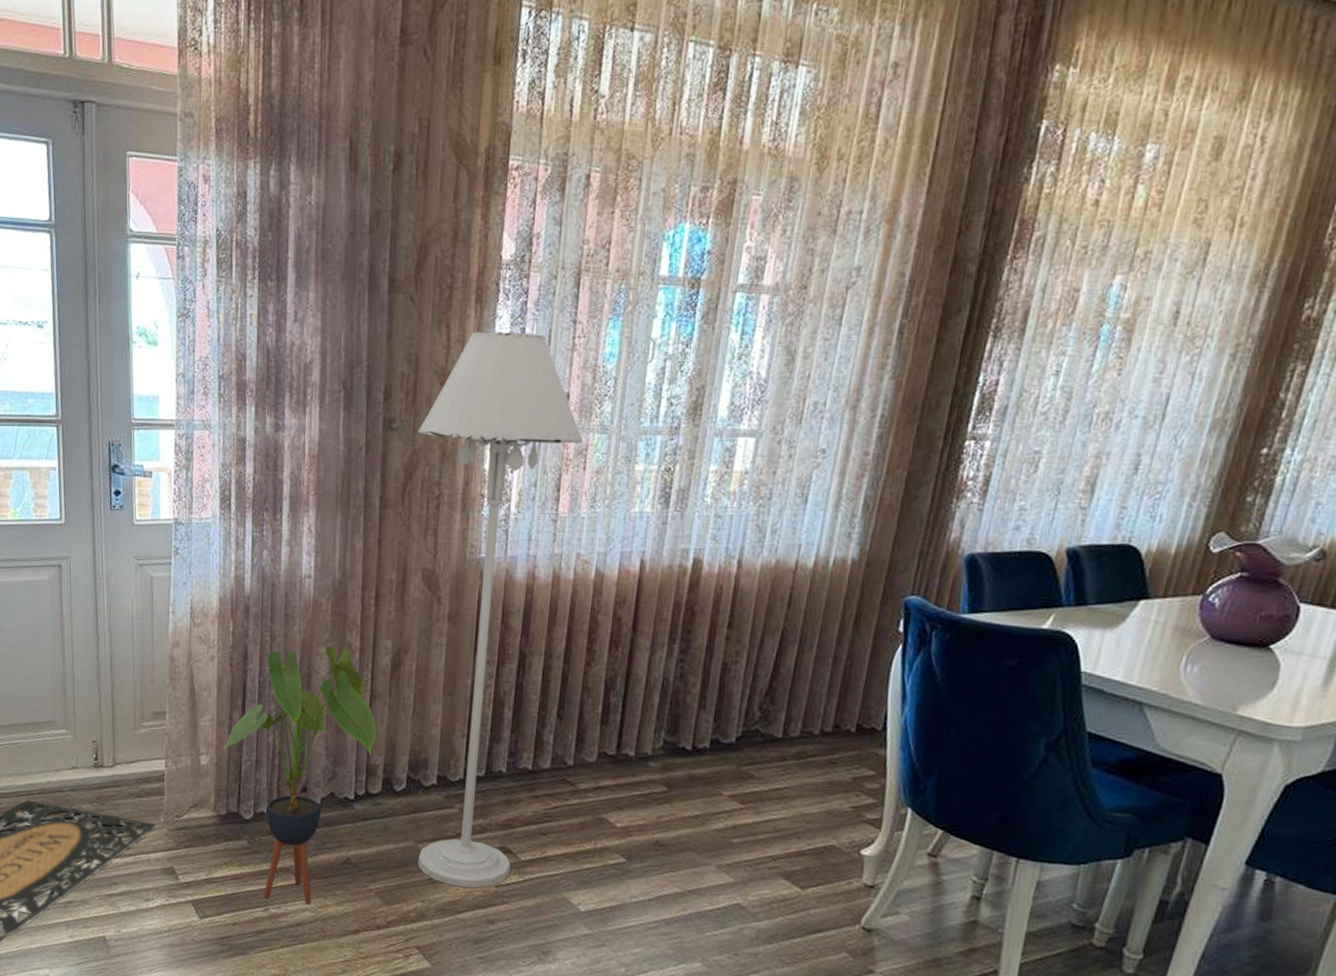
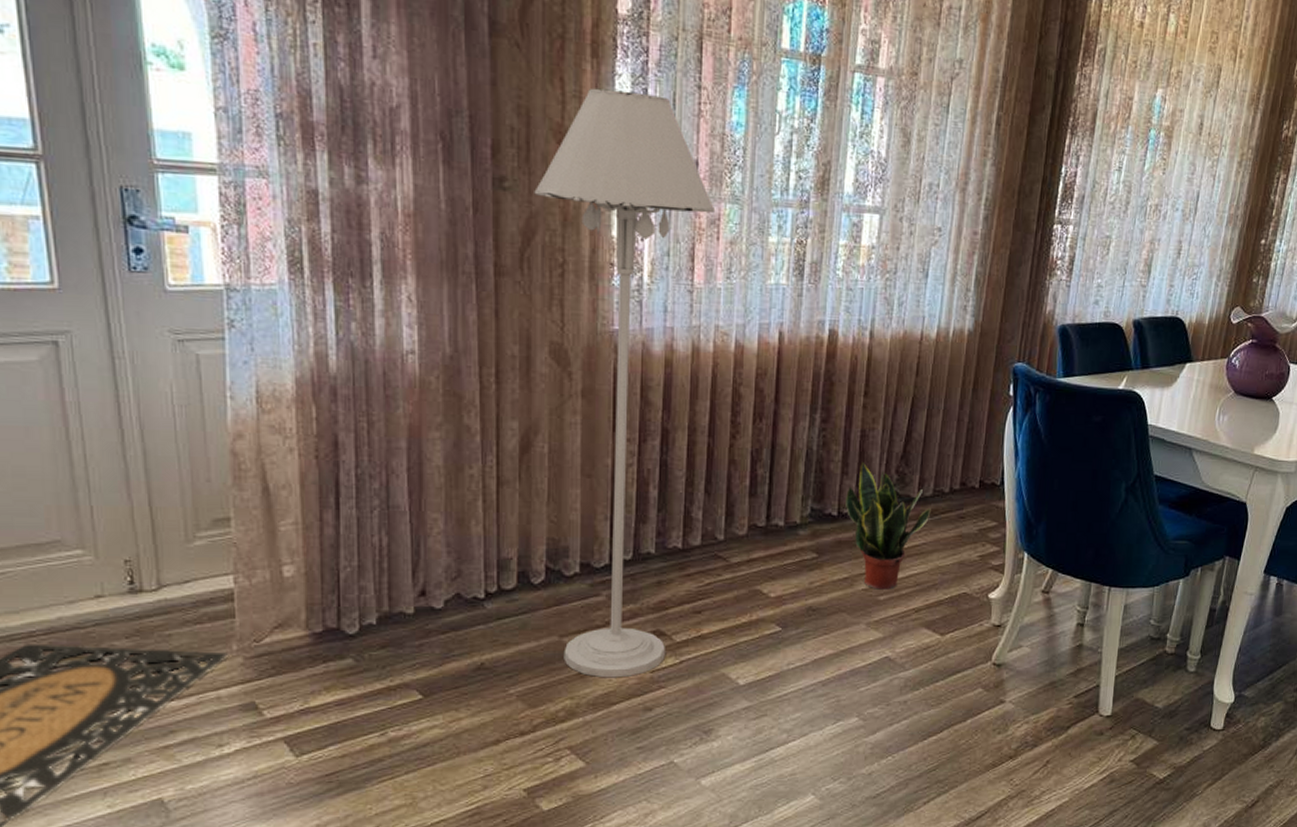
house plant: present [222,645,376,905] -> none [312,429,507,721]
potted plant: none [701,696,797,833] -> present [845,461,931,590]

